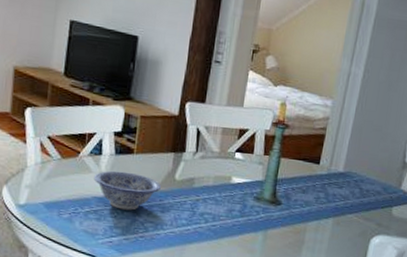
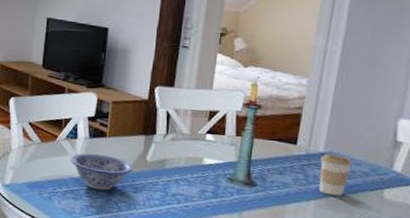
coffee cup: none [337,174,368,214] -> present [319,154,353,196]

